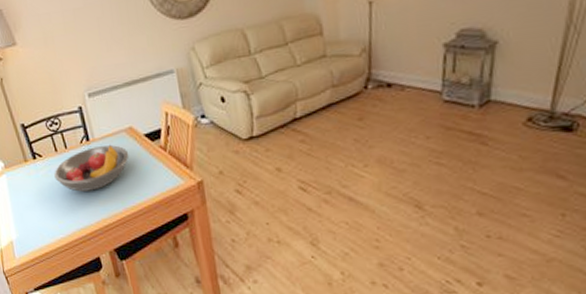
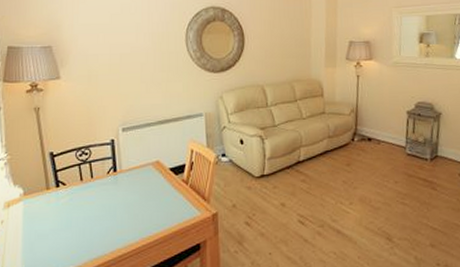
fruit bowl: present [54,144,129,192] -> none [75,176,153,221]

